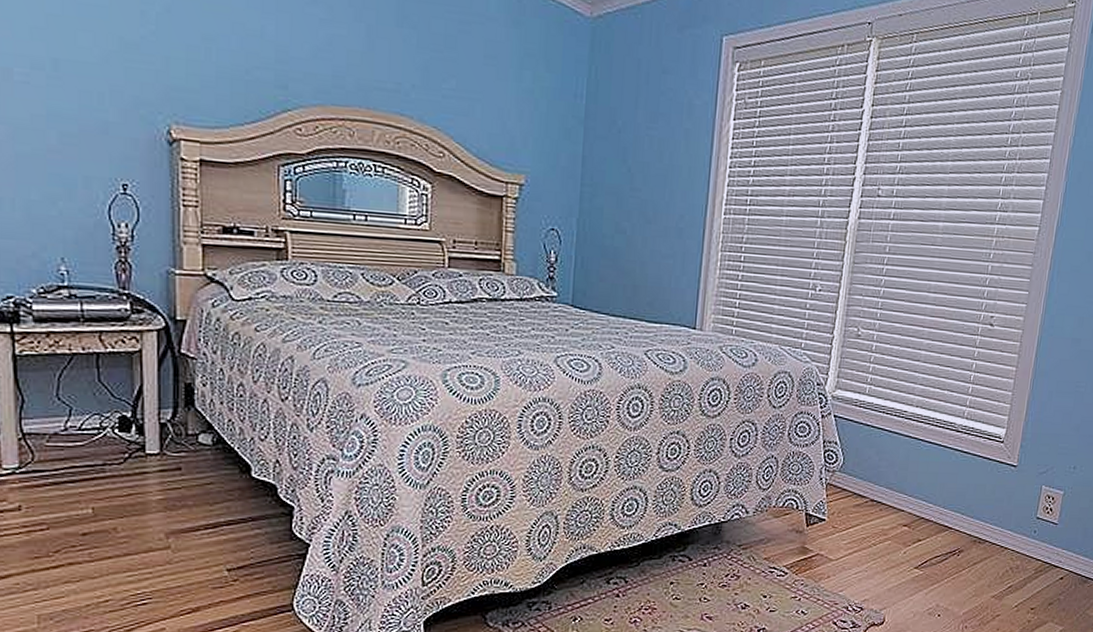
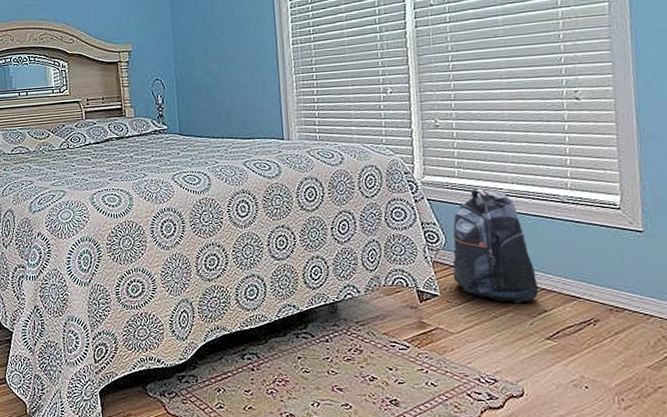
backpack: none [843,409,919,532] -> present [452,188,539,304]

